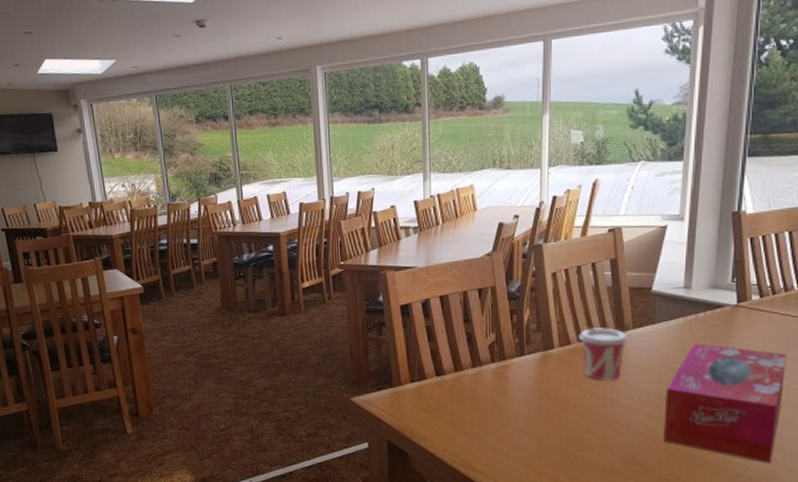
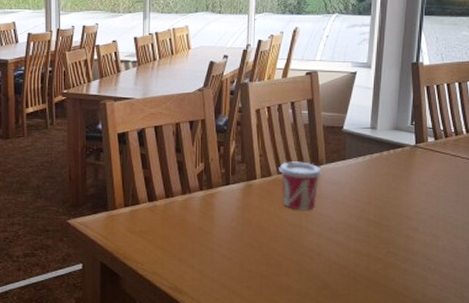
tissue box: present [664,343,787,463] -> none [352,179,457,290]

